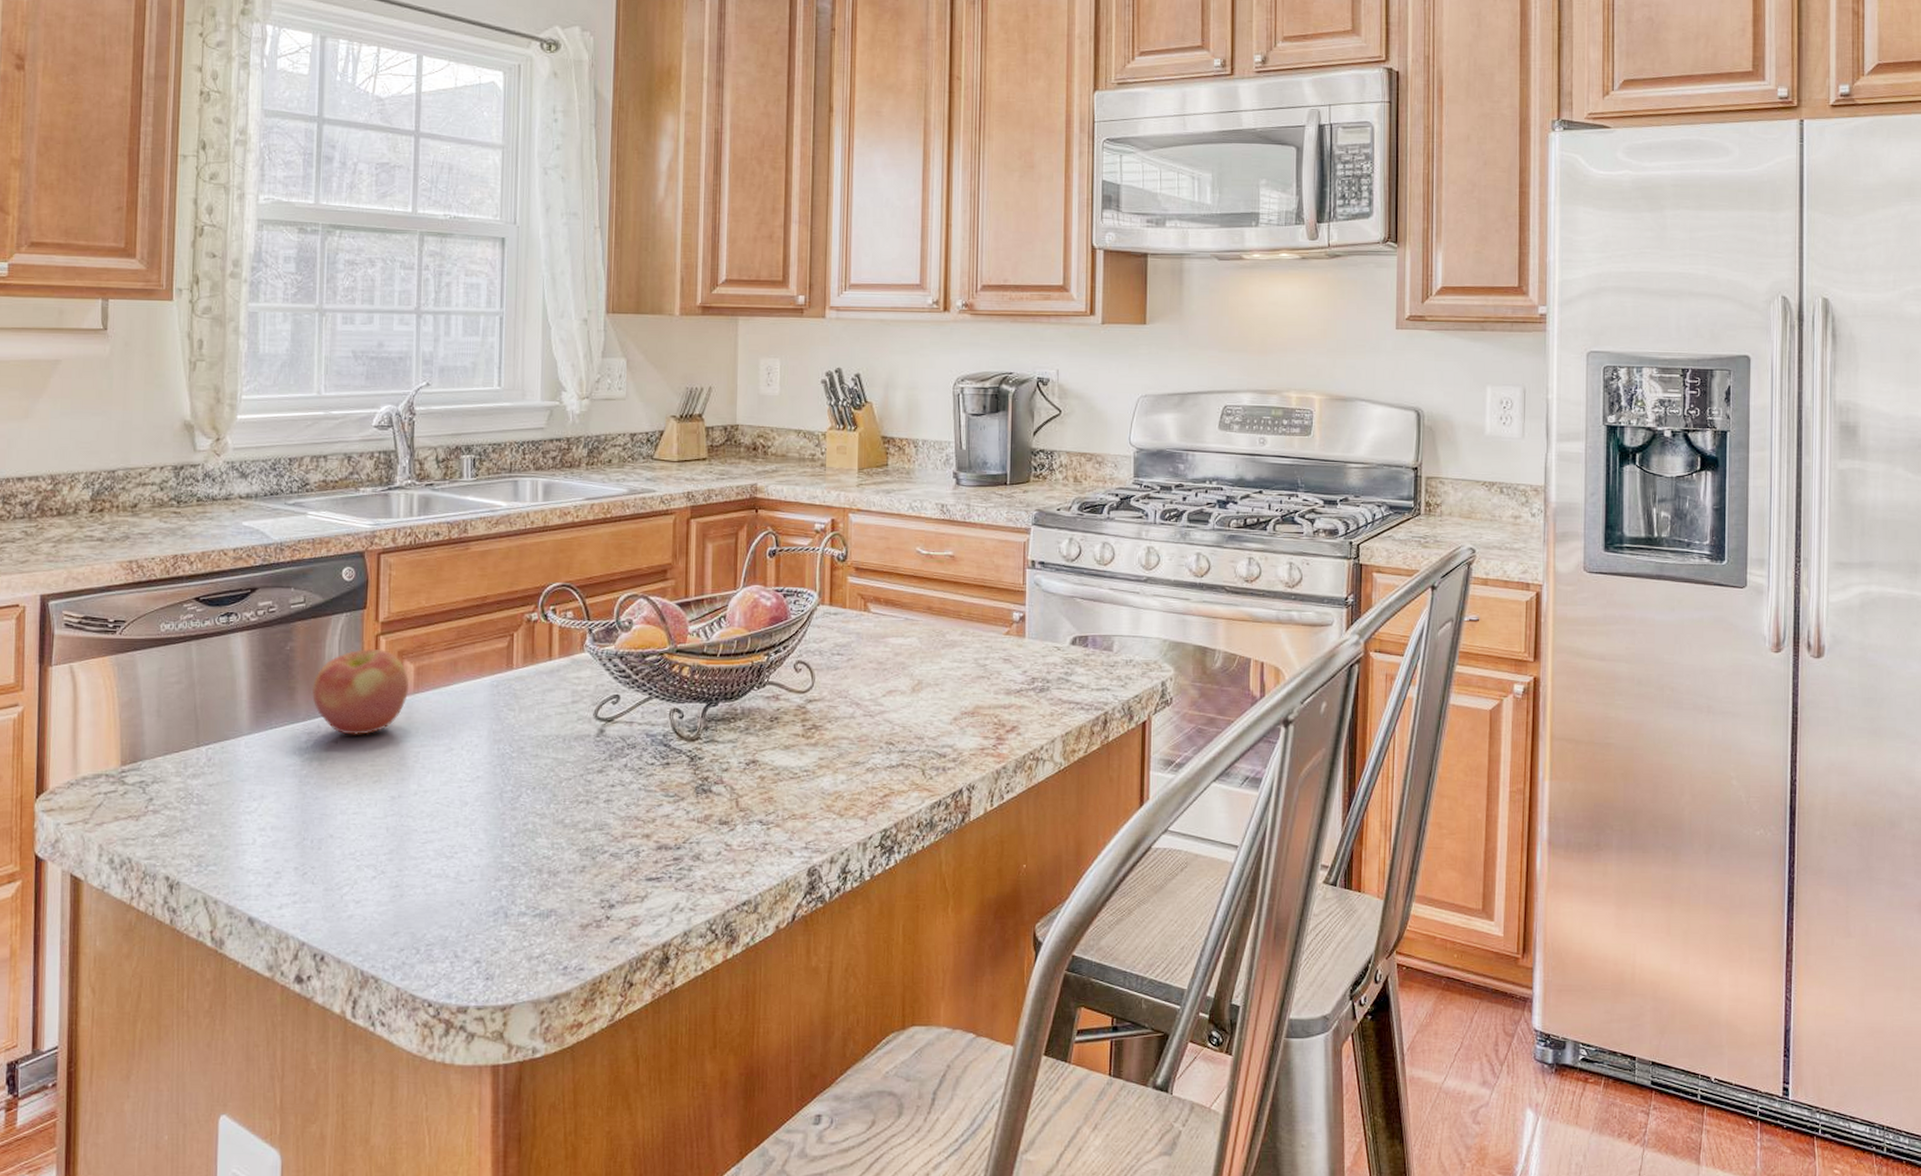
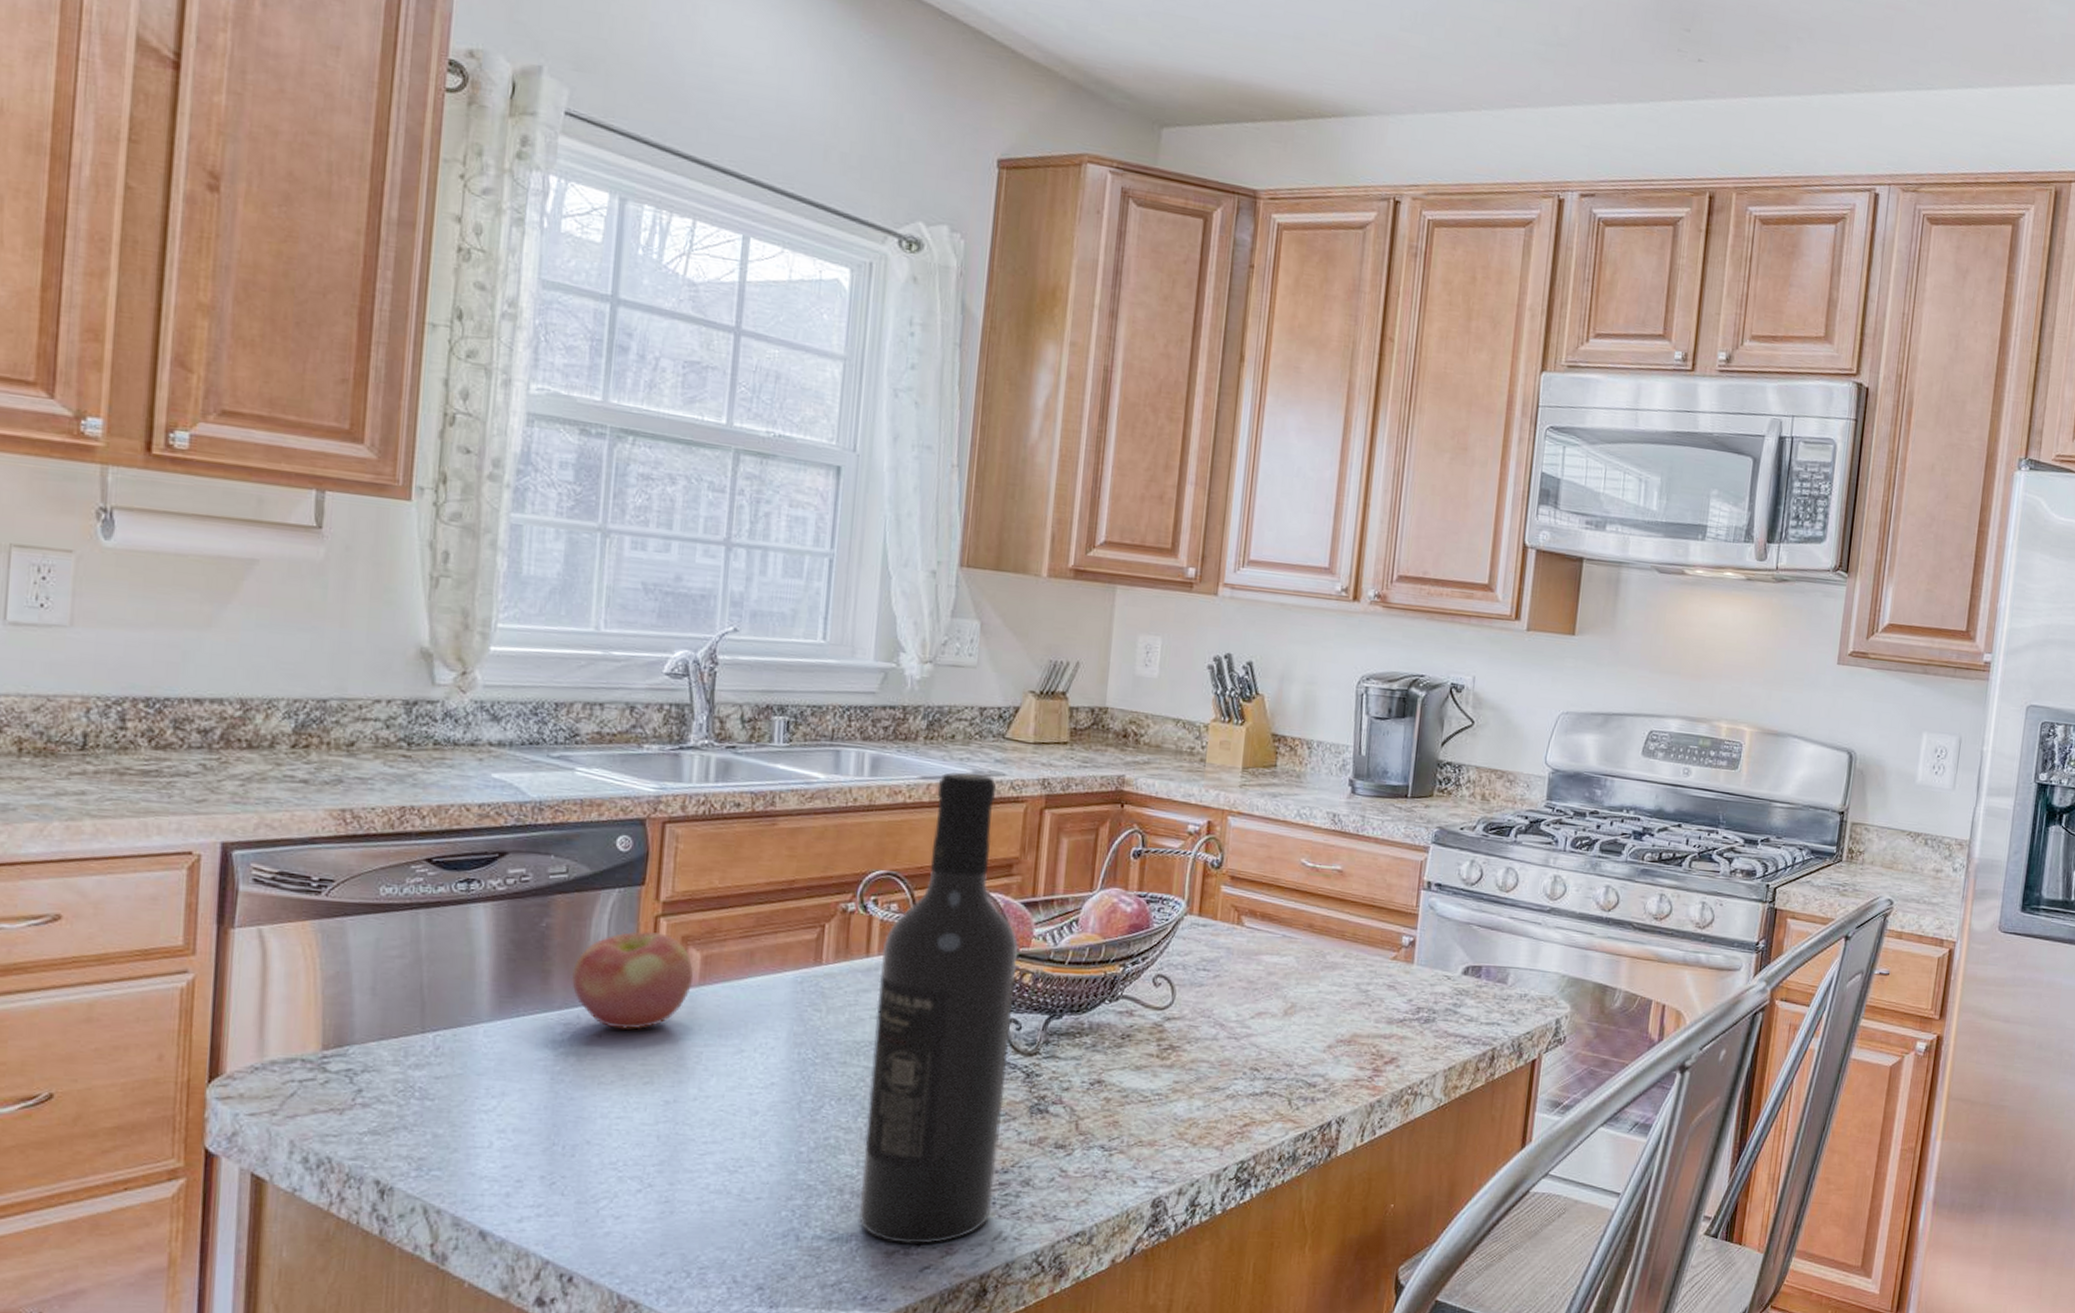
wine bottle: none [555,491,677,918] -> present [858,771,1019,1245]

